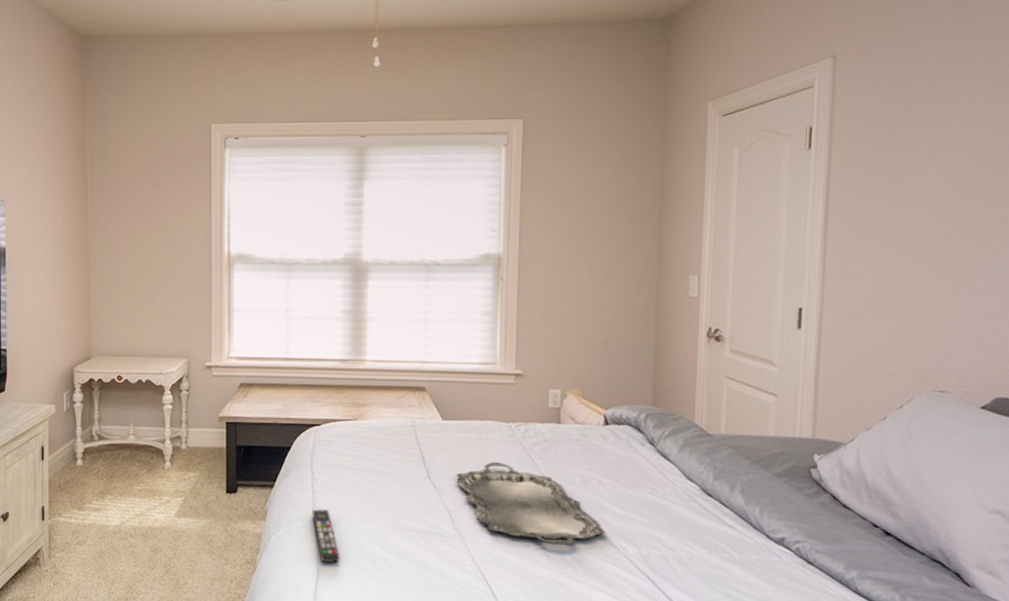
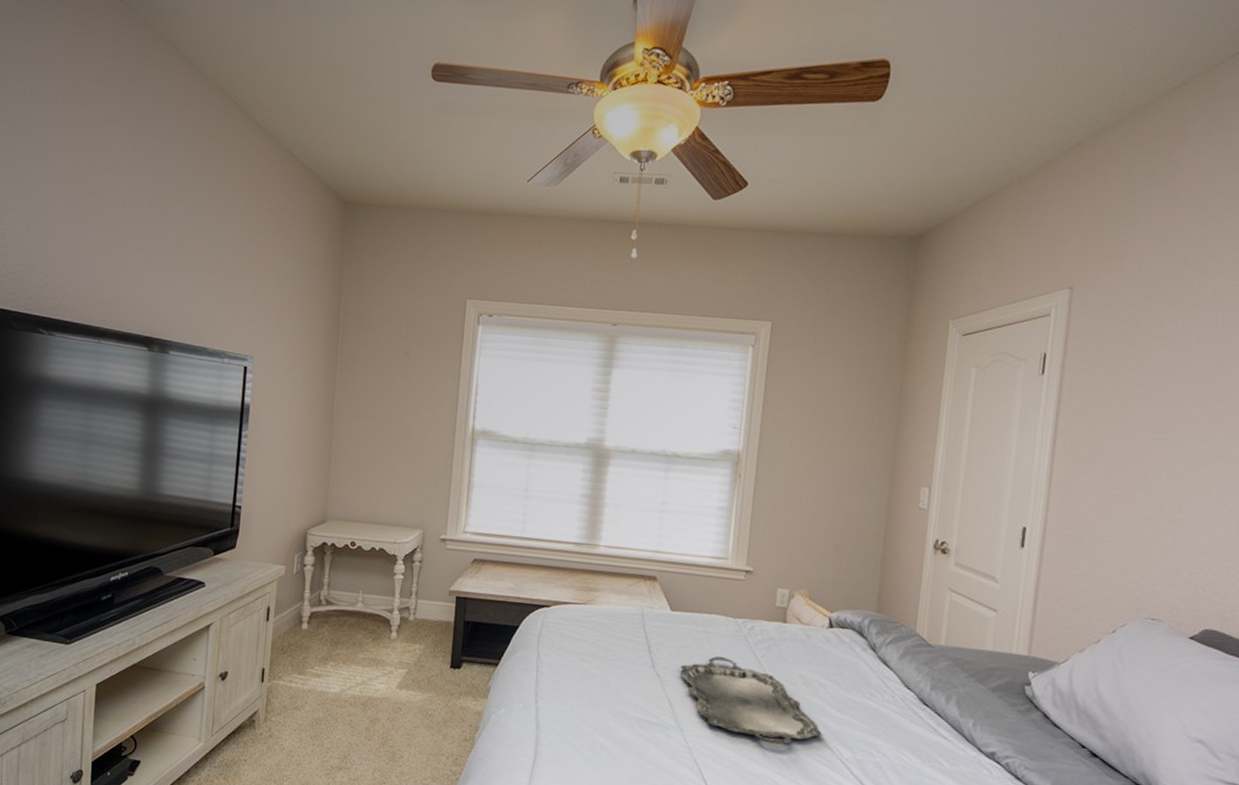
remote control: present [312,509,340,563] -> none [534,690,559,746]

